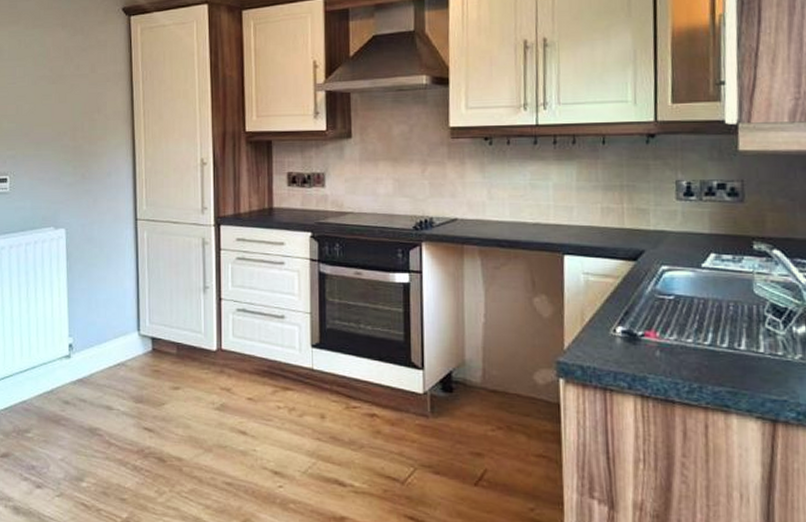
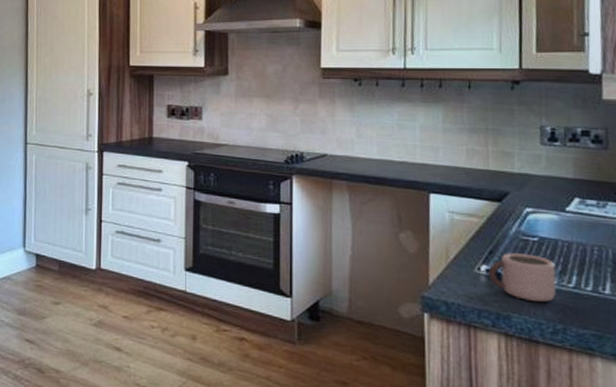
mug: none [624,313,692,362] -> present [489,253,556,303]

